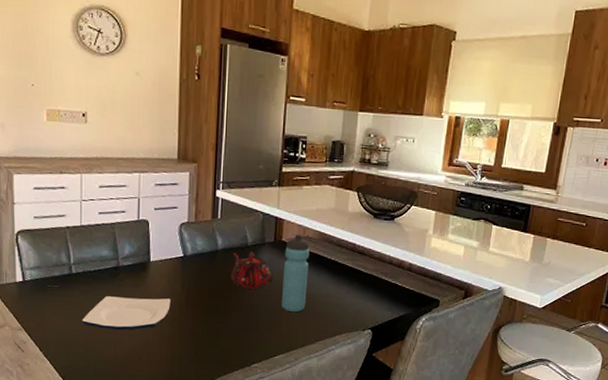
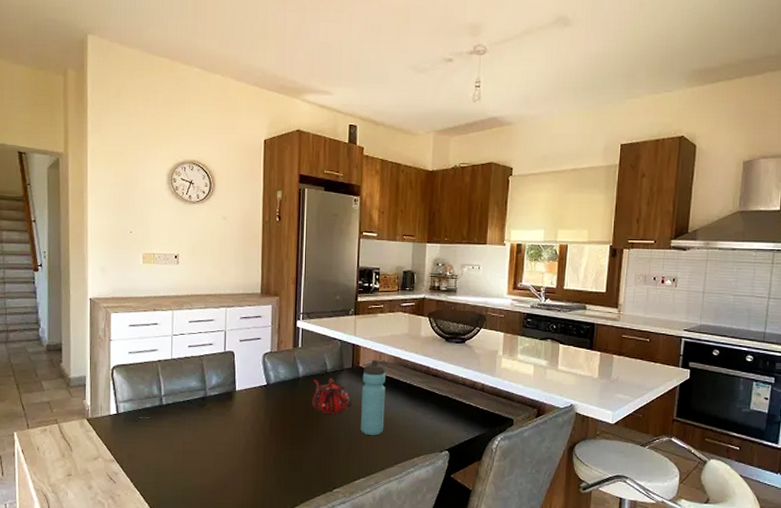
plate: present [81,296,171,330] -> none [170,426,255,459]

